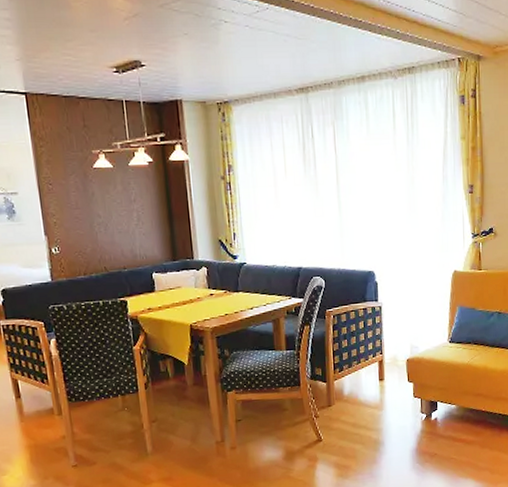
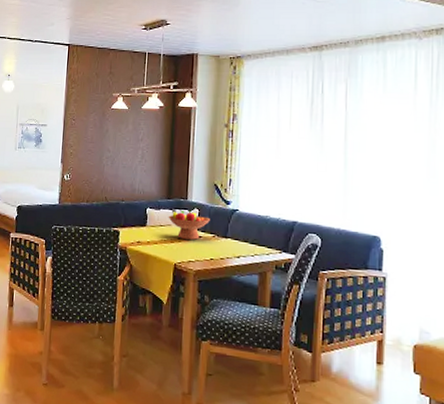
fruit bowl: none [176,269,220,299] -> present [168,209,210,240]

